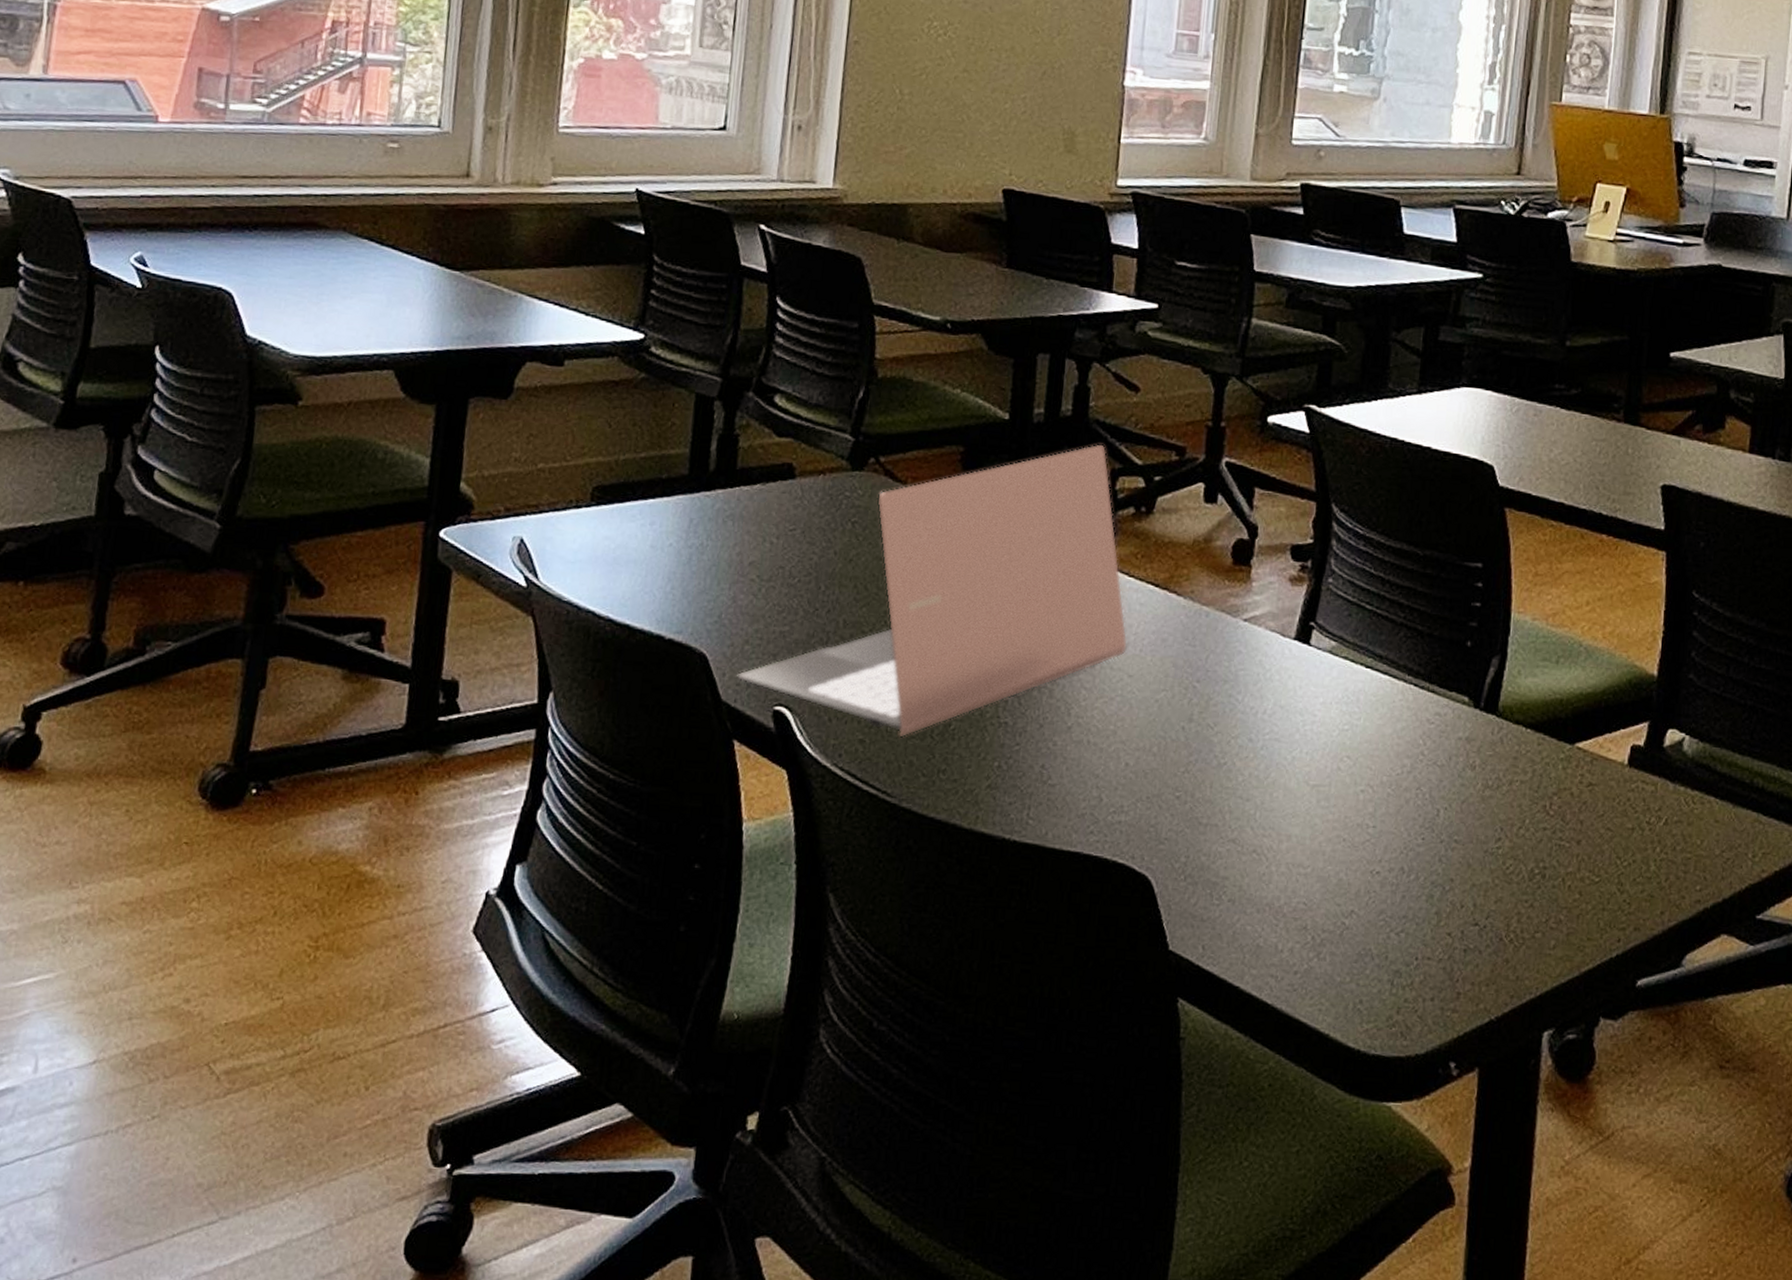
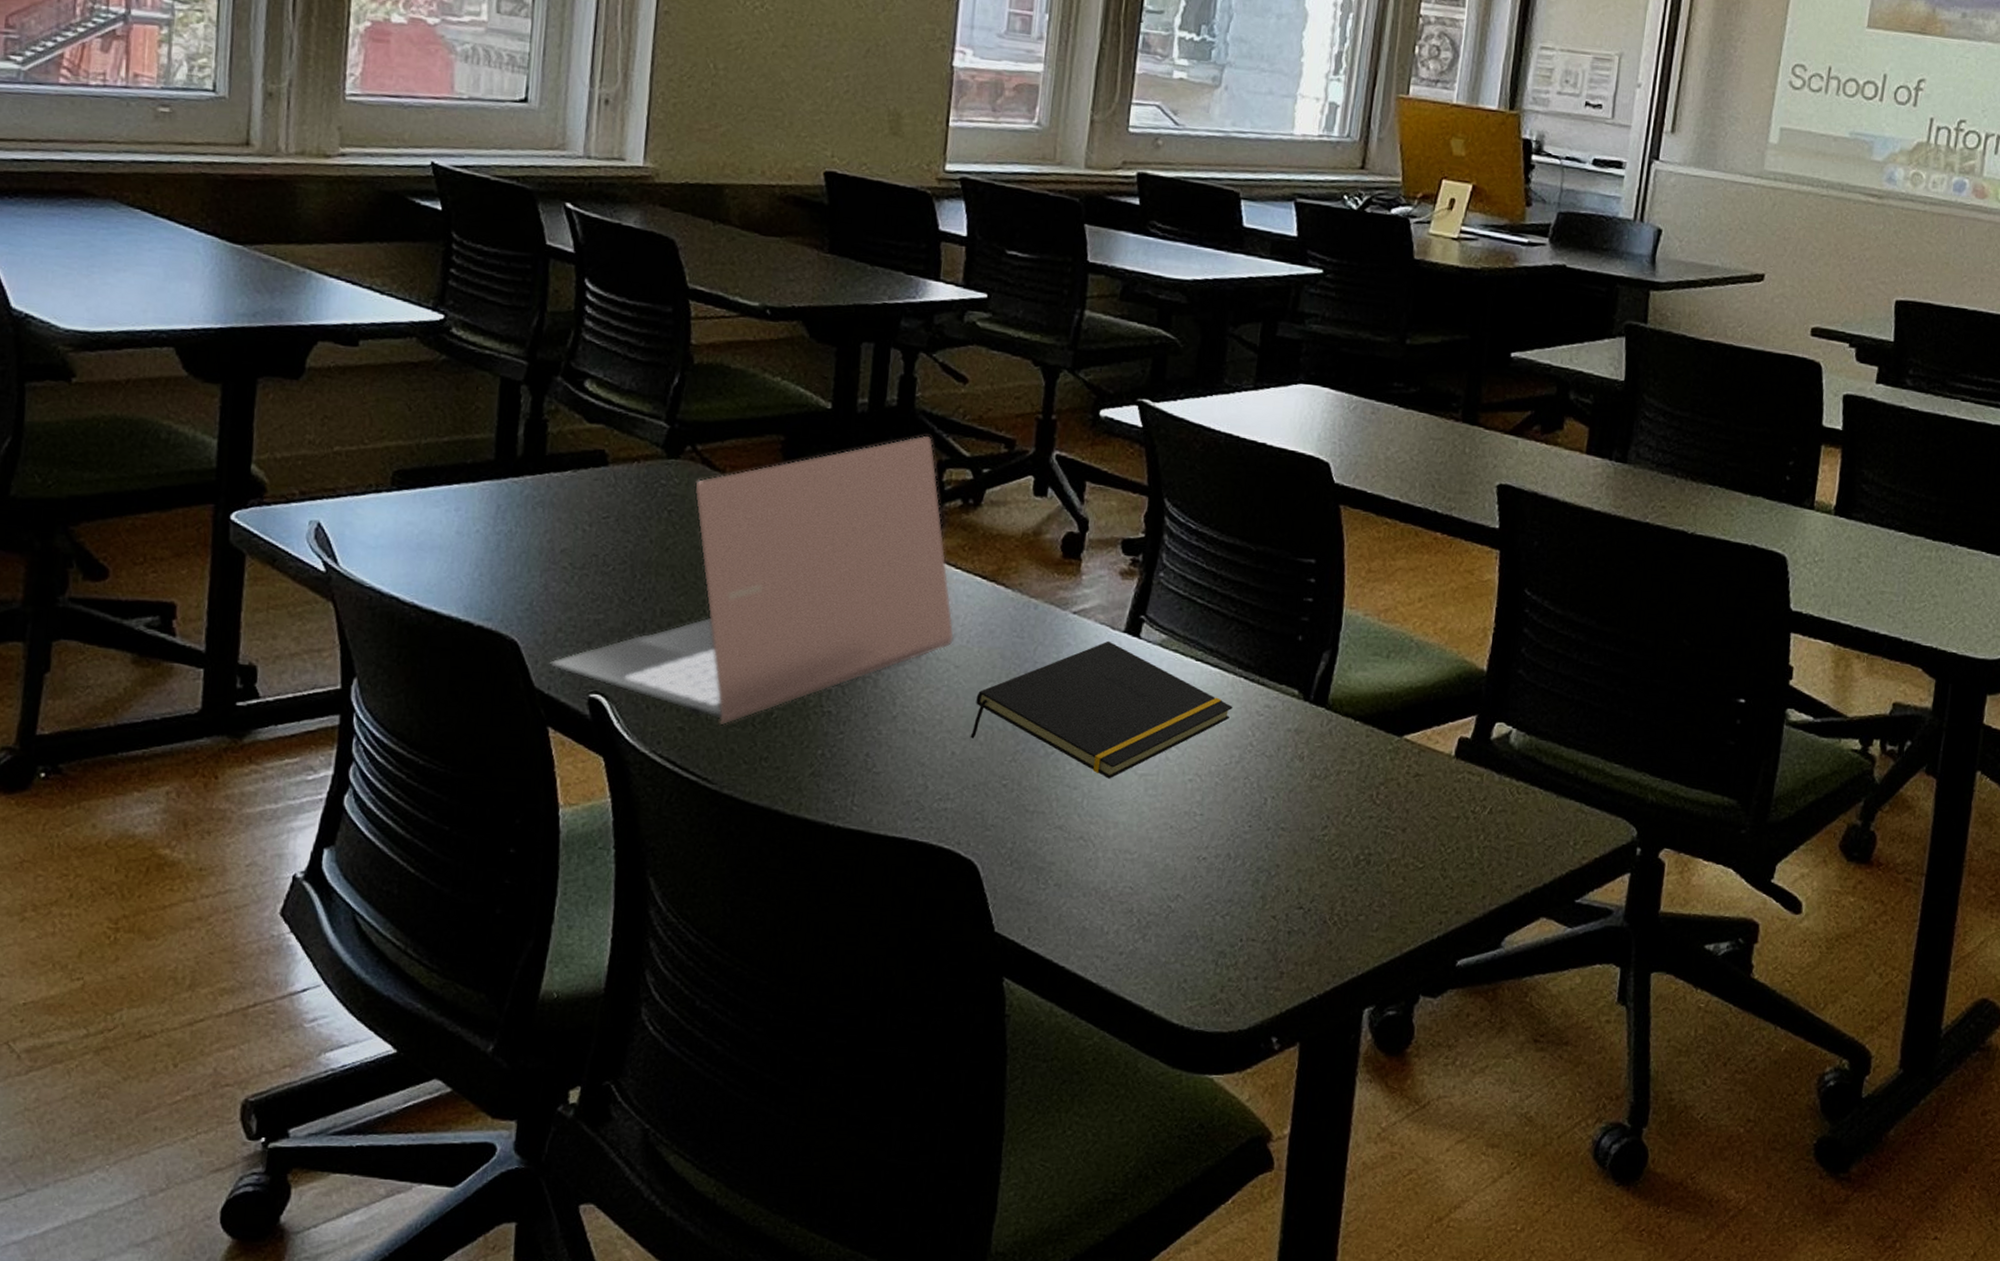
notepad: none [1143,648,1403,790] -> present [970,640,1233,779]

